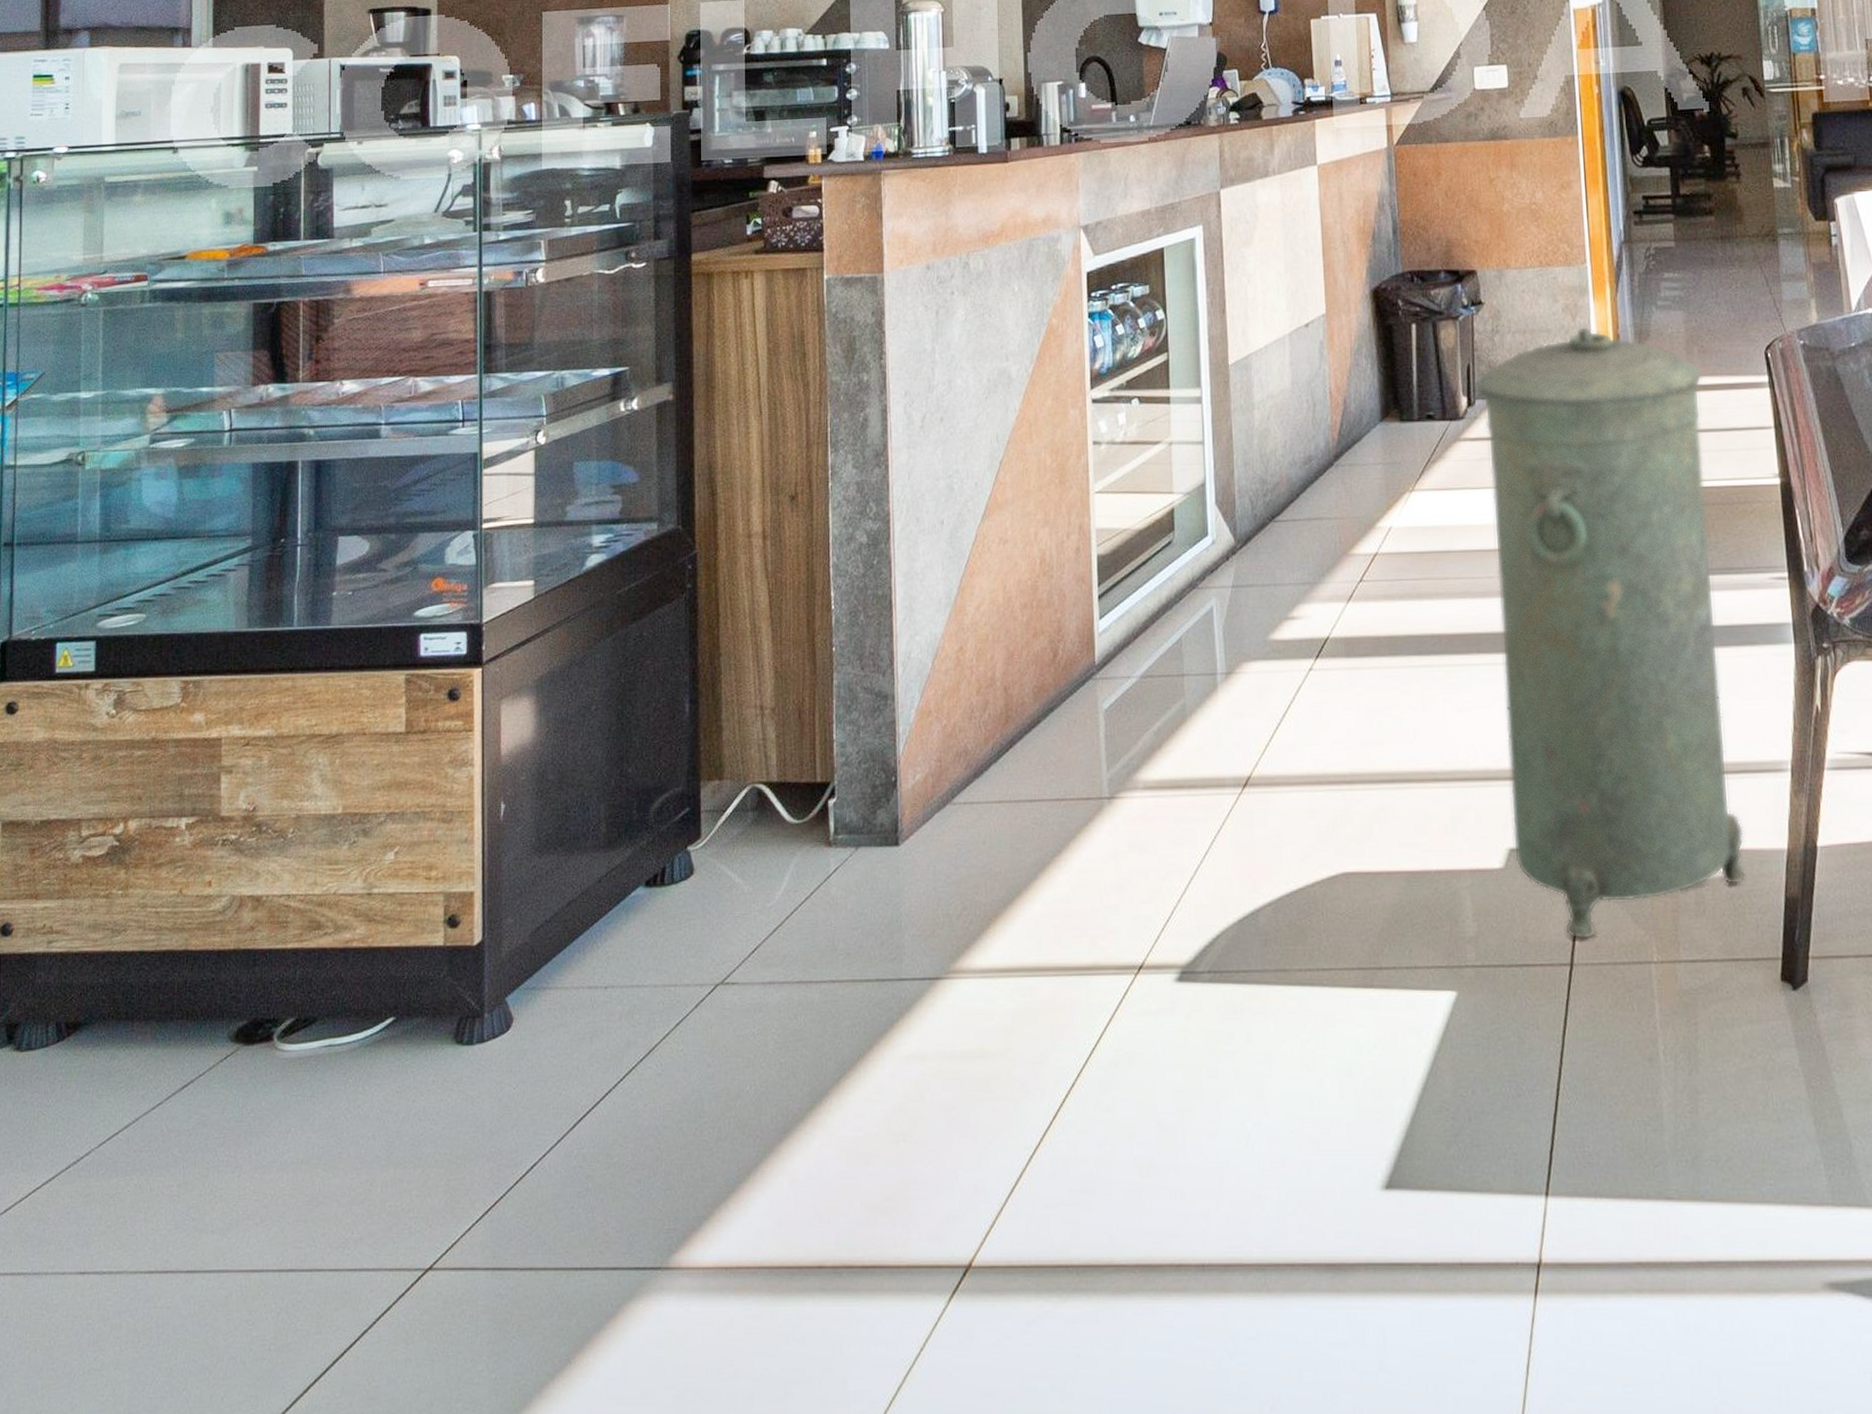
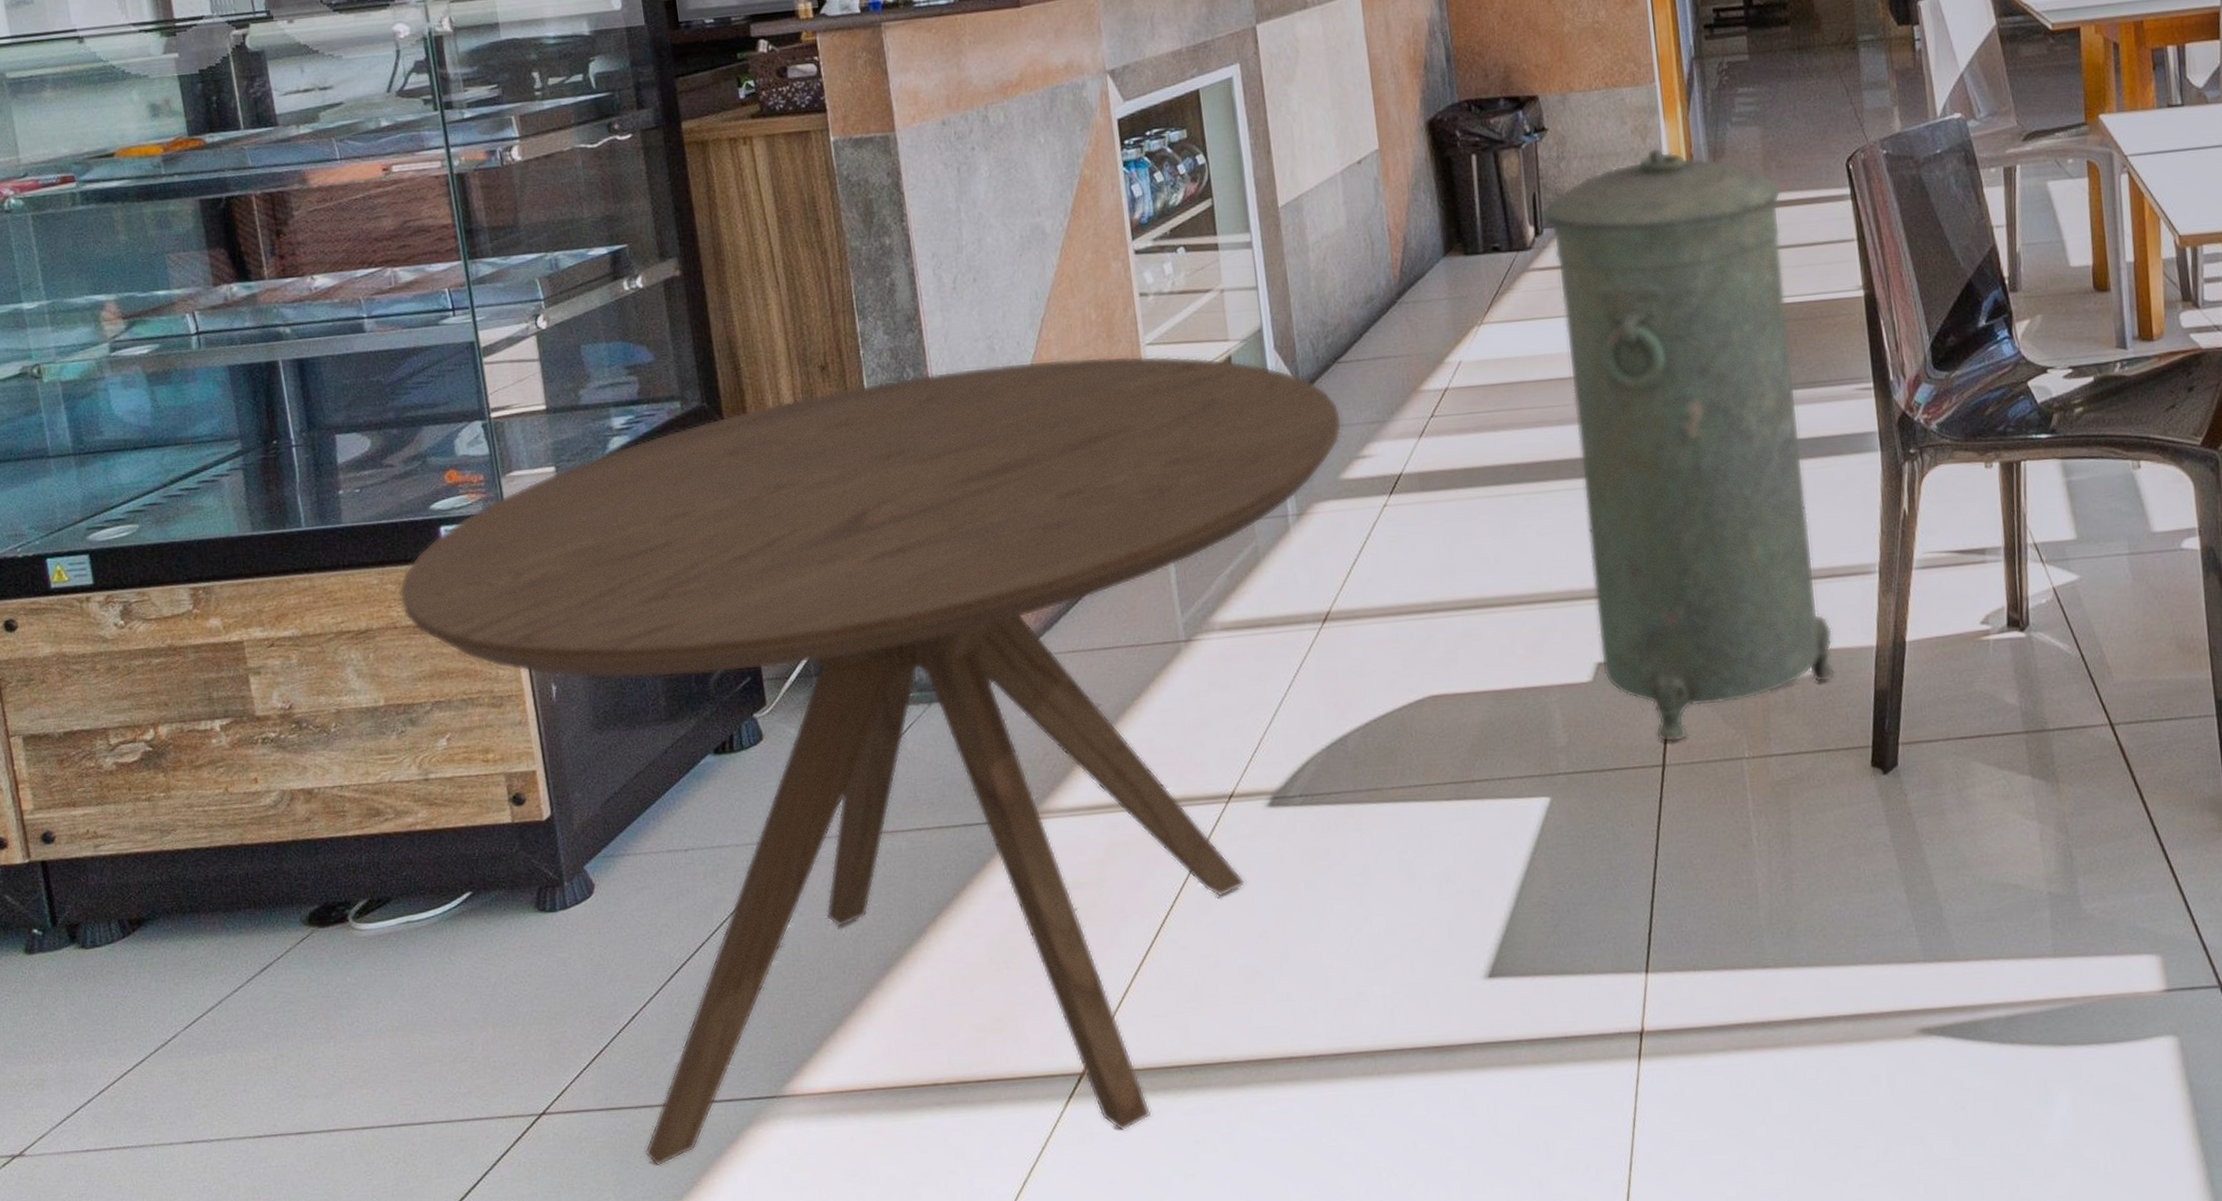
dining table: none [372,502,1275,1339] -> present [399,355,1343,1166]

